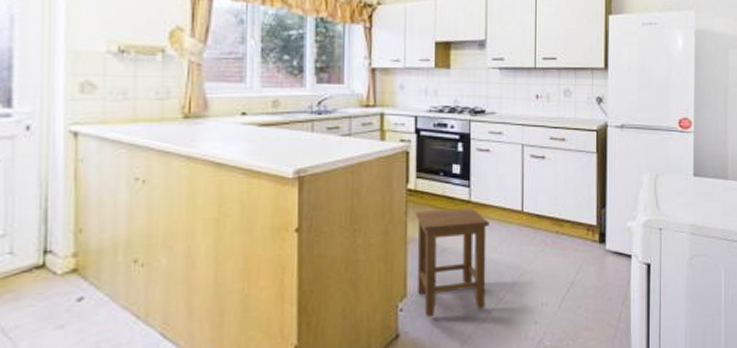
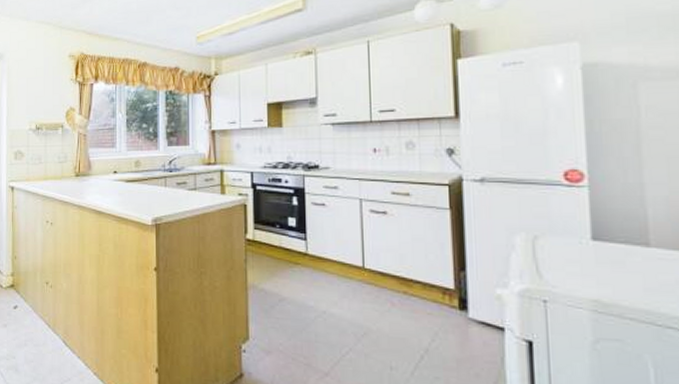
stool: present [414,208,489,318] -> none [253,259,328,363]

